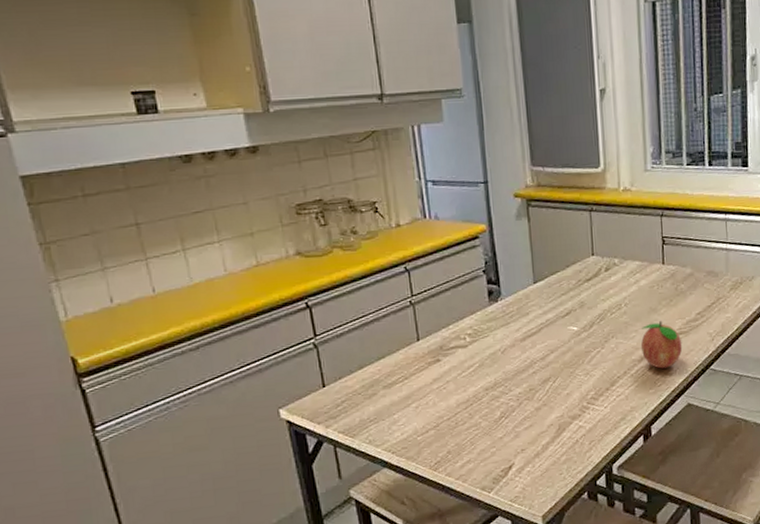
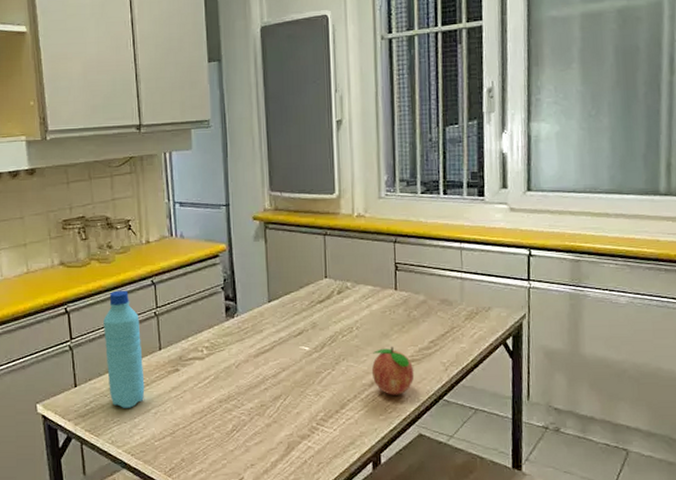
water bottle: none [352,279,404,405] -> present [103,290,145,408]

